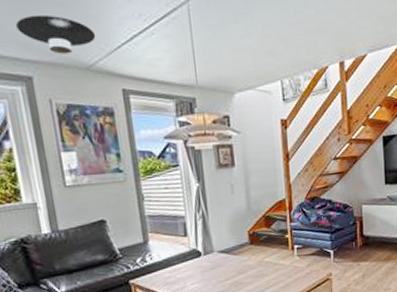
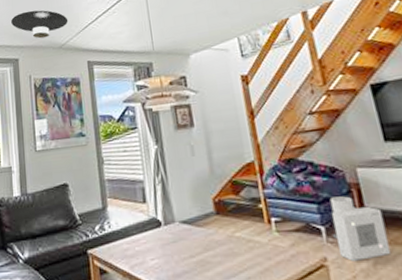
air purifier: none [337,227,375,274] -> present [329,196,392,261]

